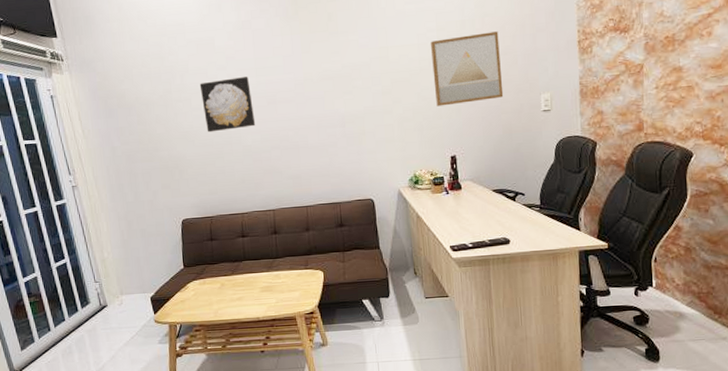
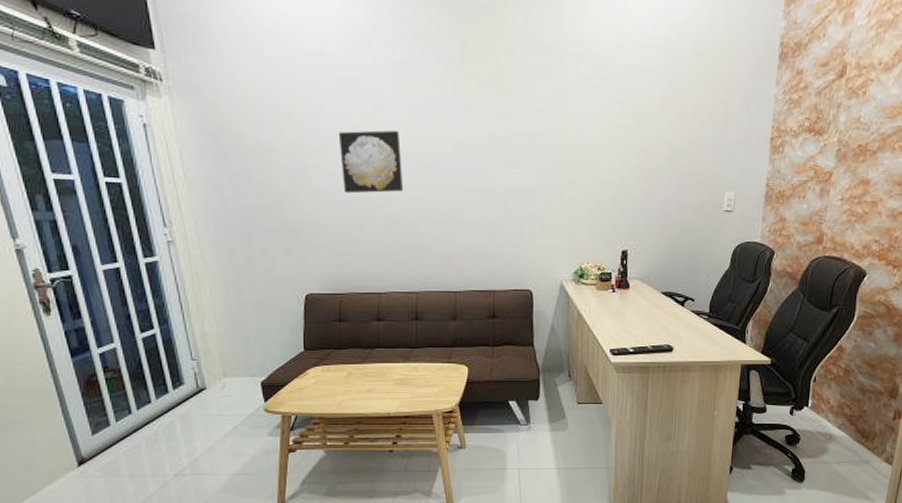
wall art: present [430,31,504,107] -> none [612,115,689,193]

